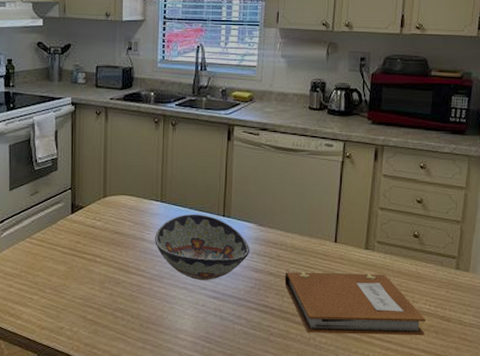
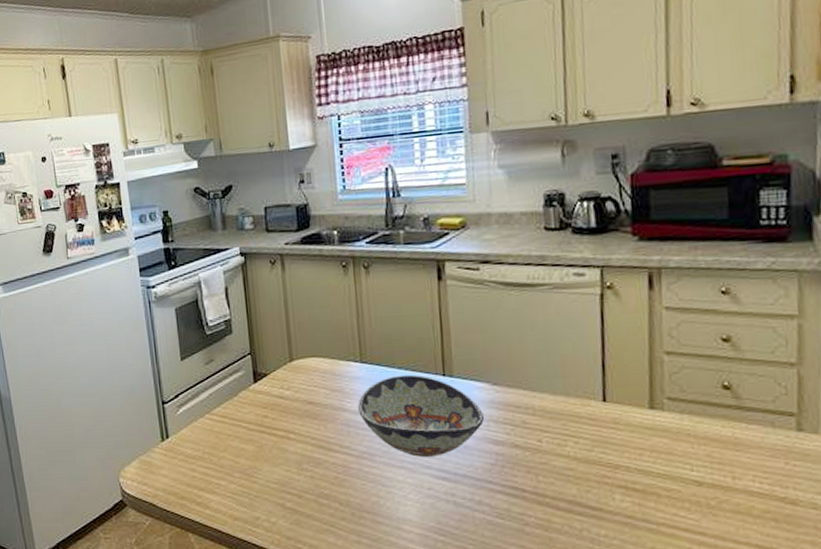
notebook: present [284,272,426,336] -> none [536,441,757,526]

